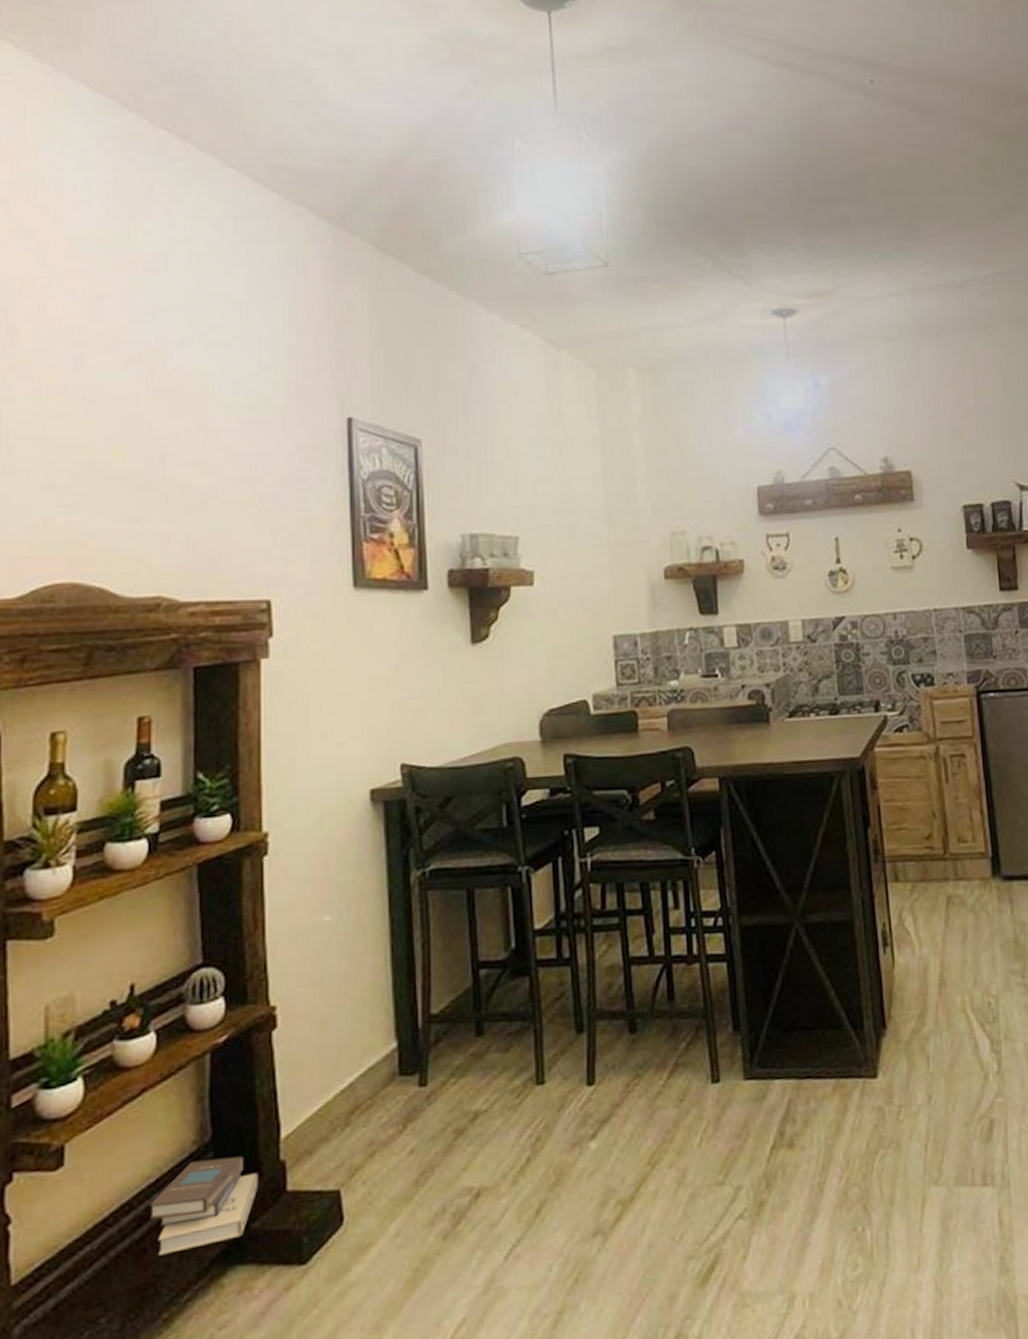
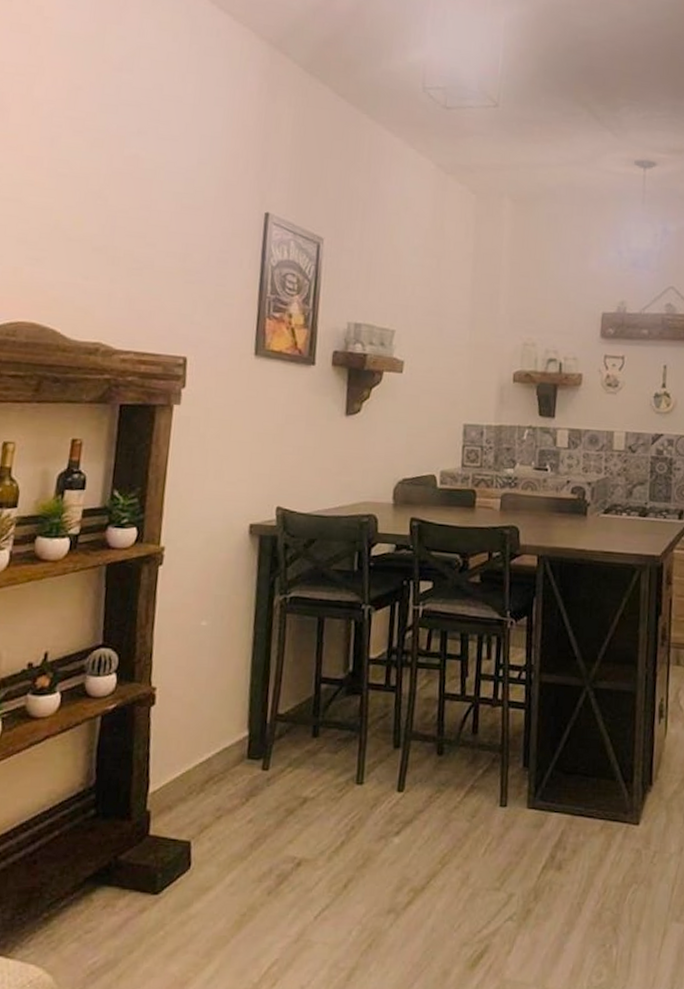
books: present [149,1155,259,1256] -> none [42,799,129,868]

